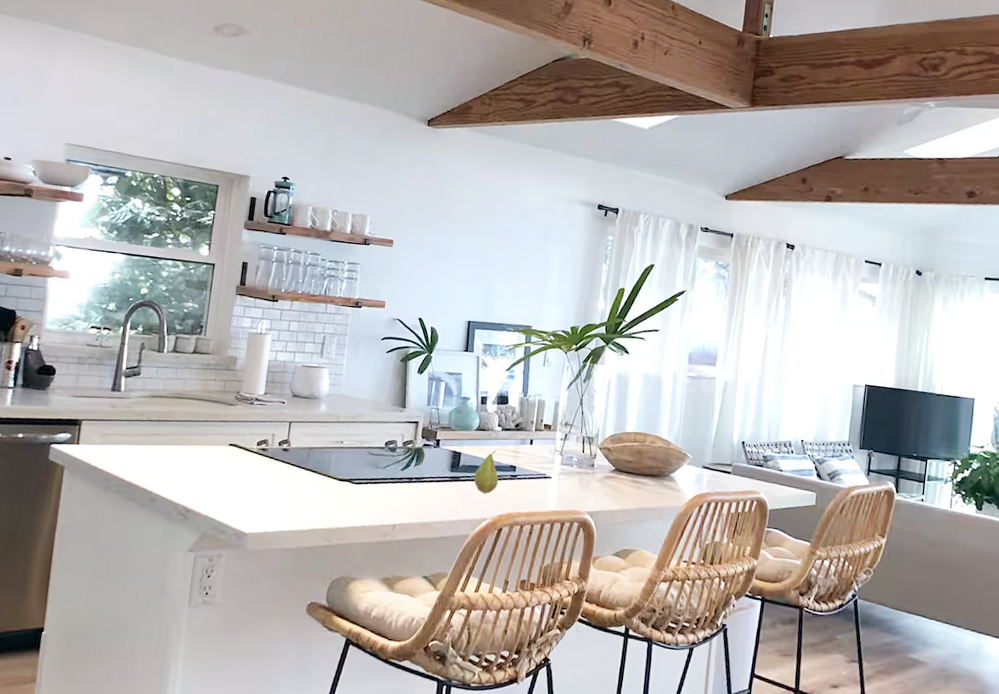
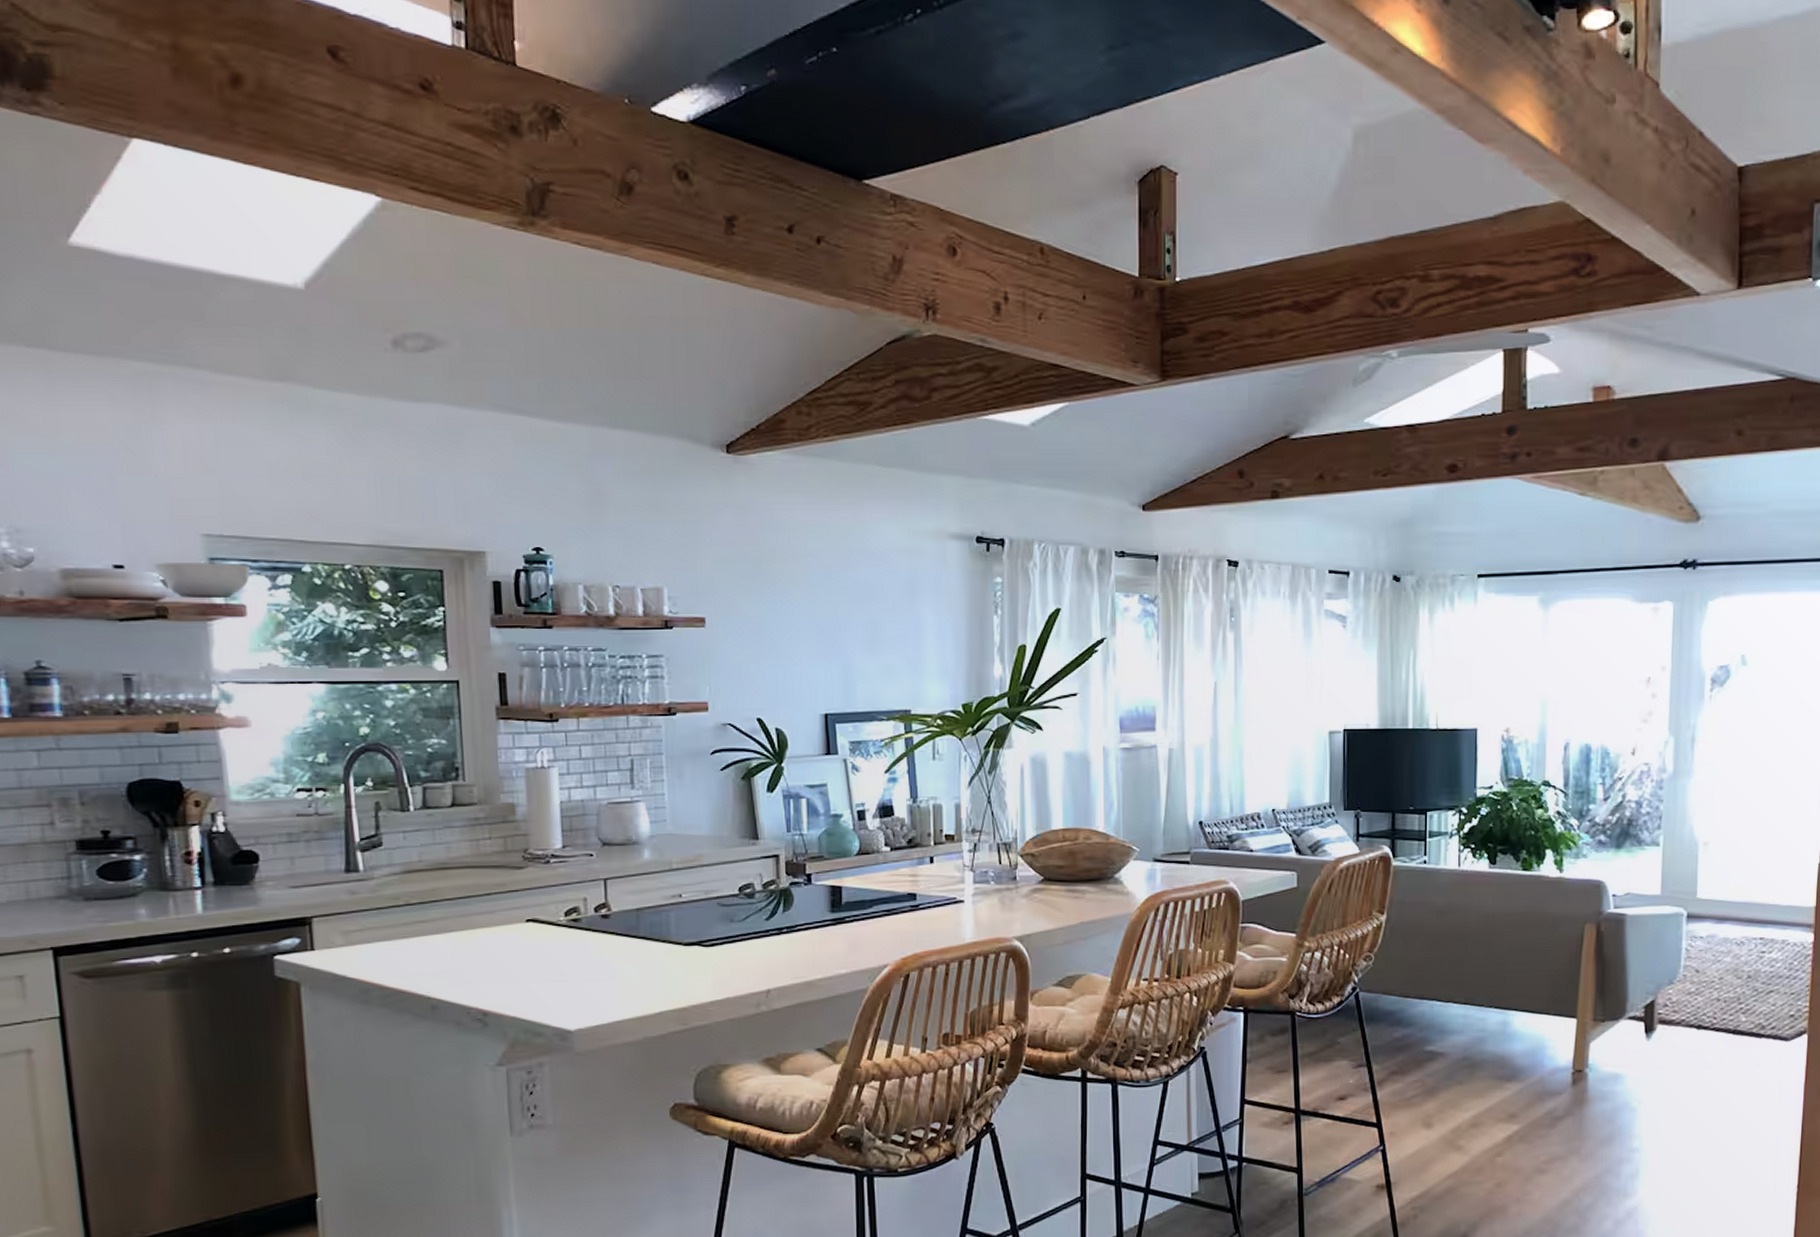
fruit: present [474,450,499,494] -> none [863,877,896,934]

